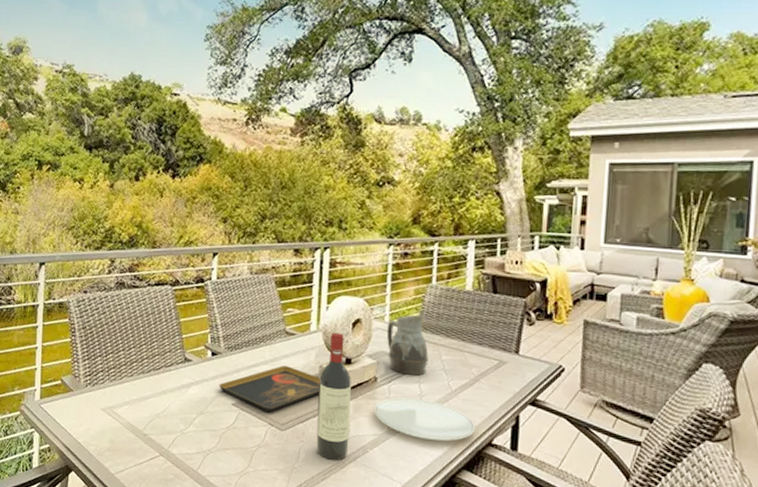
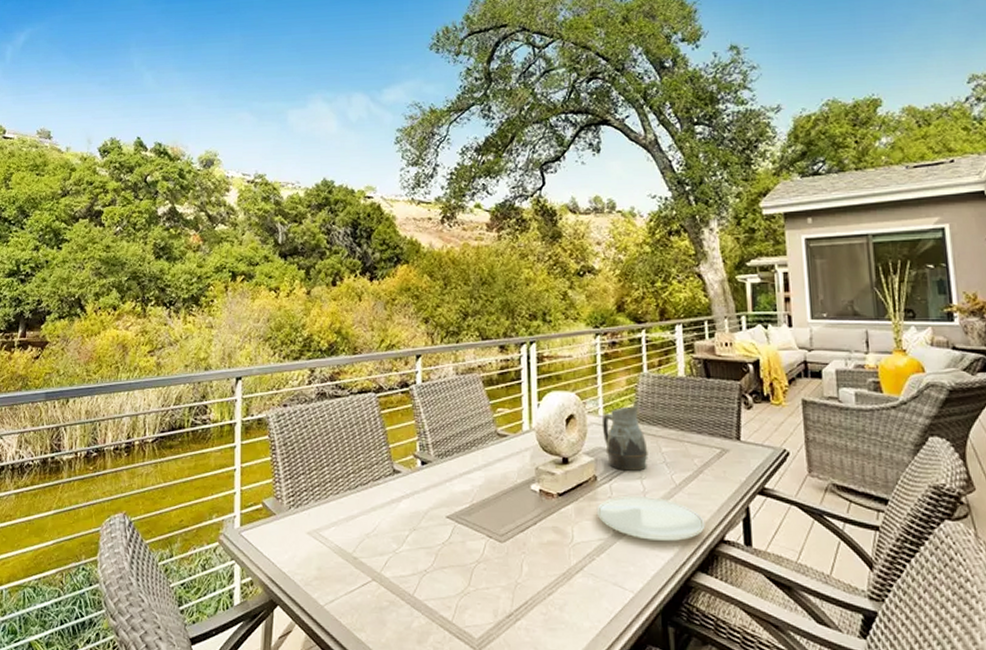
decorative tray: present [218,366,321,413] -> none [431,471,539,524]
wine bottle: present [316,332,351,460] -> none [536,431,574,571]

